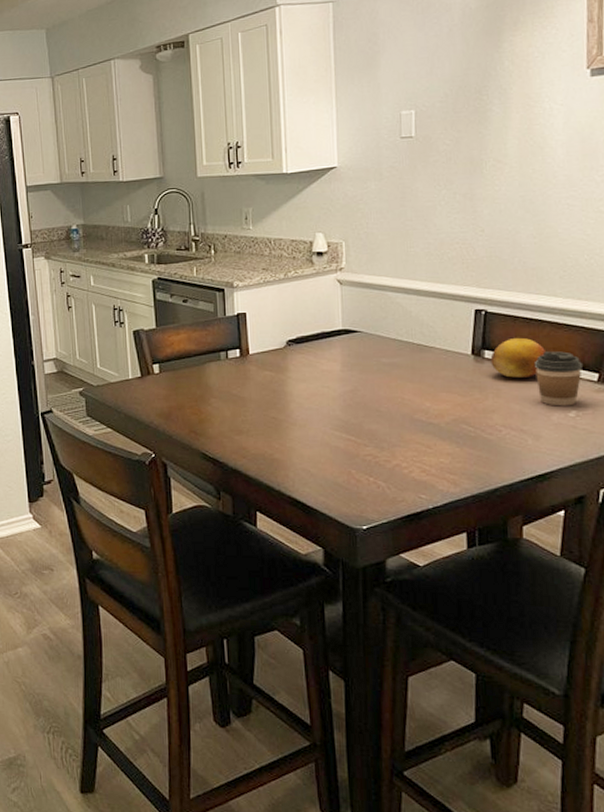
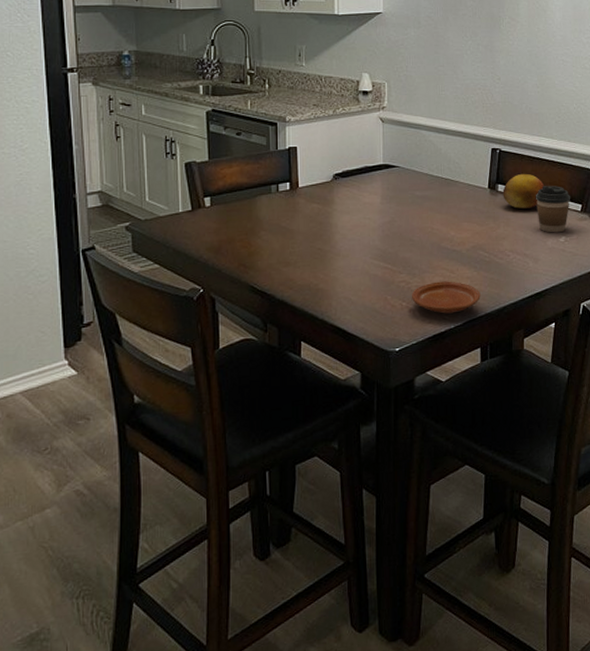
plate: none [379,457,465,492] -> present [411,281,481,314]

